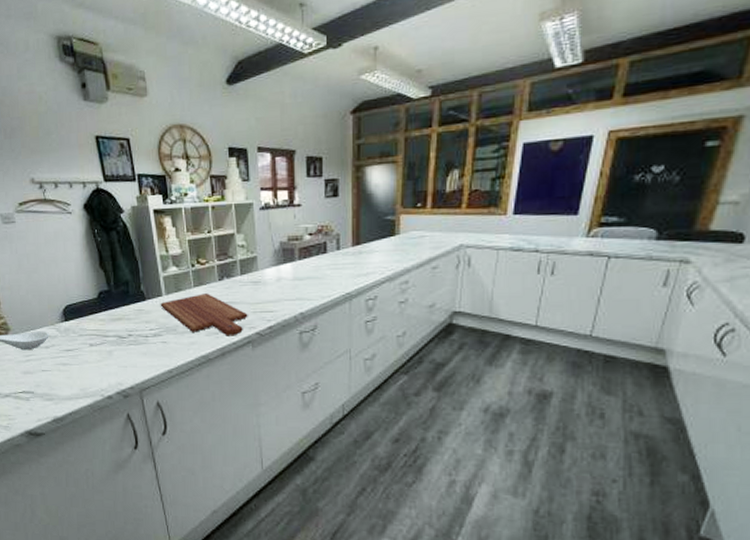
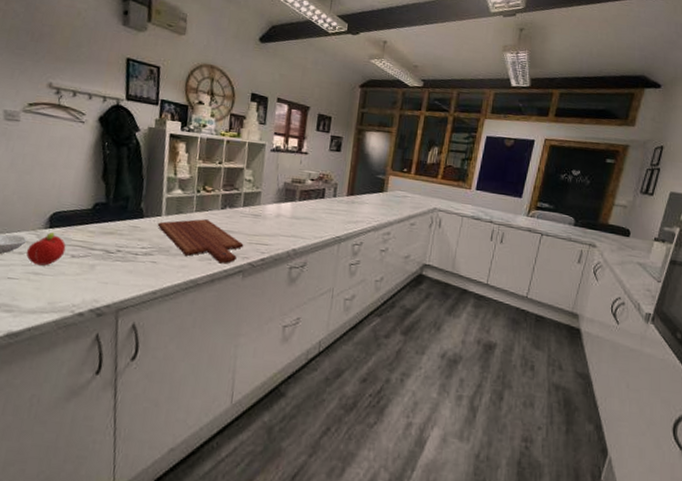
fruit: none [51,324,84,356] -> present [26,232,66,266]

